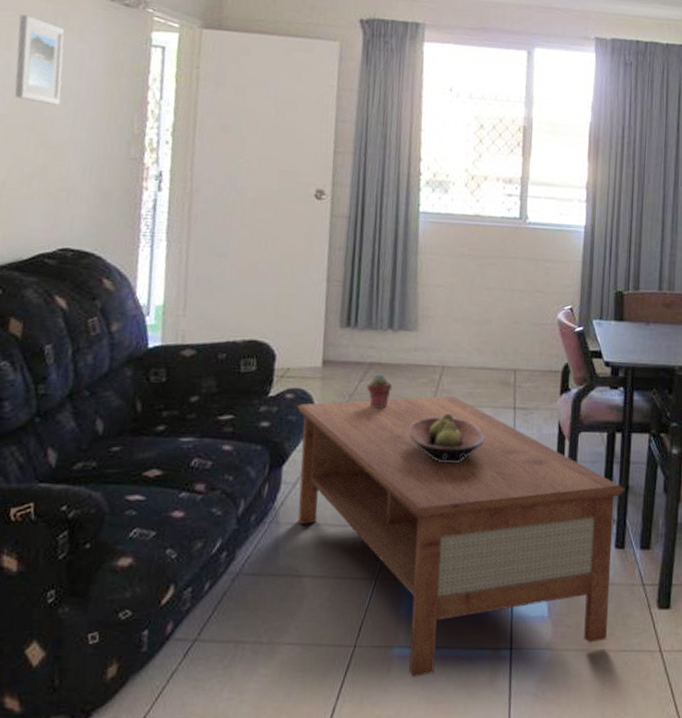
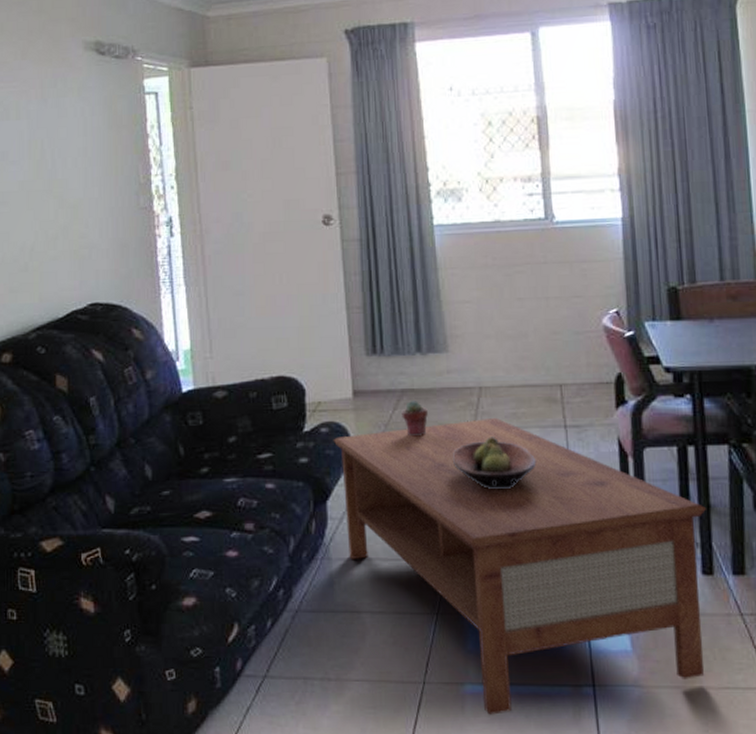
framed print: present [15,15,65,105] -> none [24,83,70,166]

